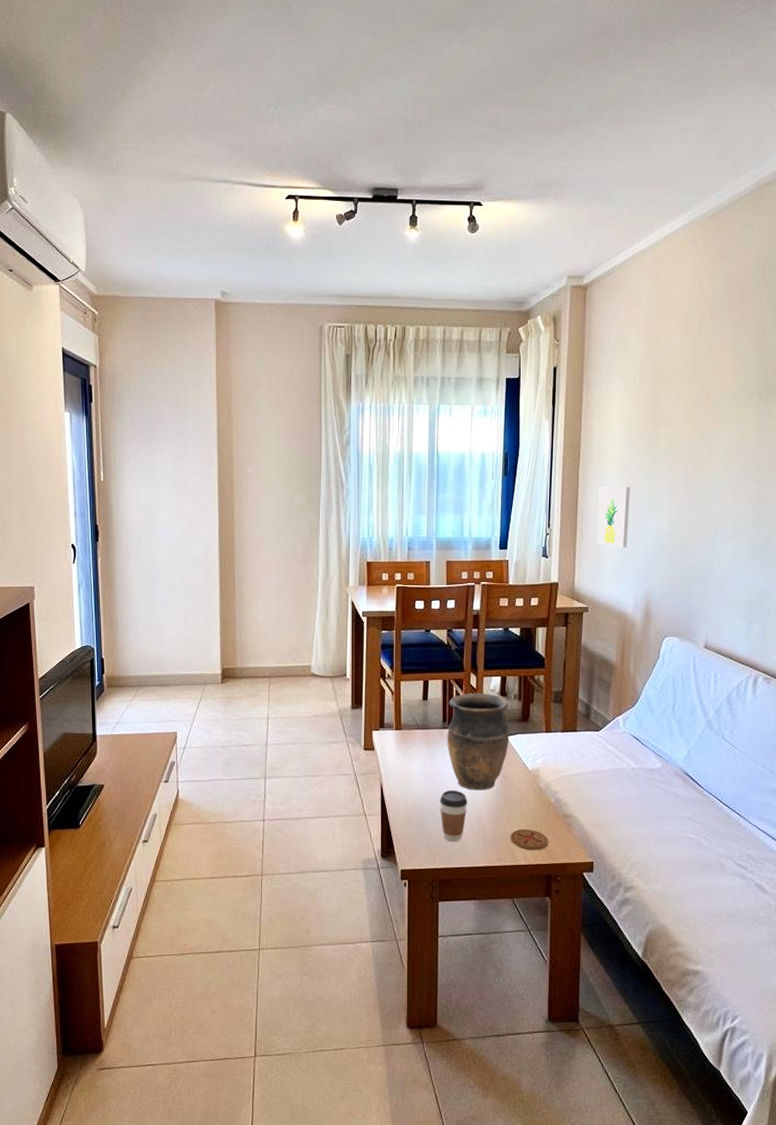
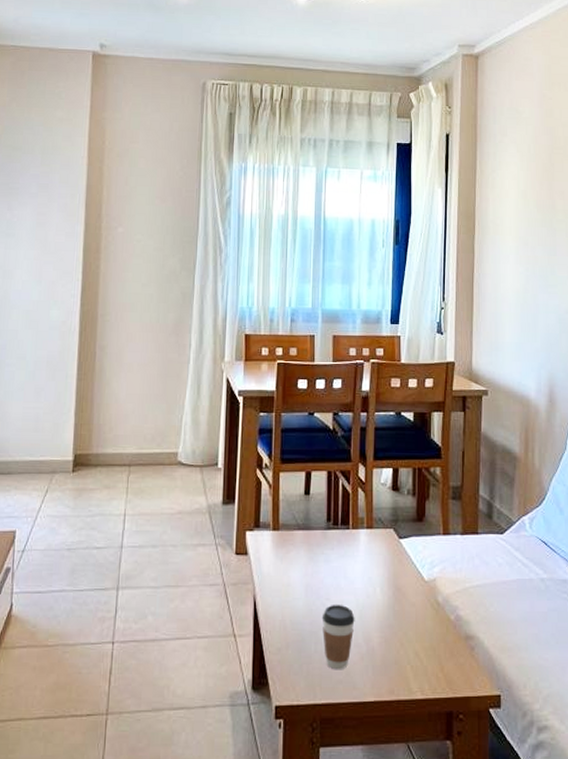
vase: present [447,693,511,791] -> none [331,487,404,605]
coaster: present [510,829,549,851] -> none [404,654,449,681]
wall art: present [596,487,630,548] -> none [494,259,529,325]

